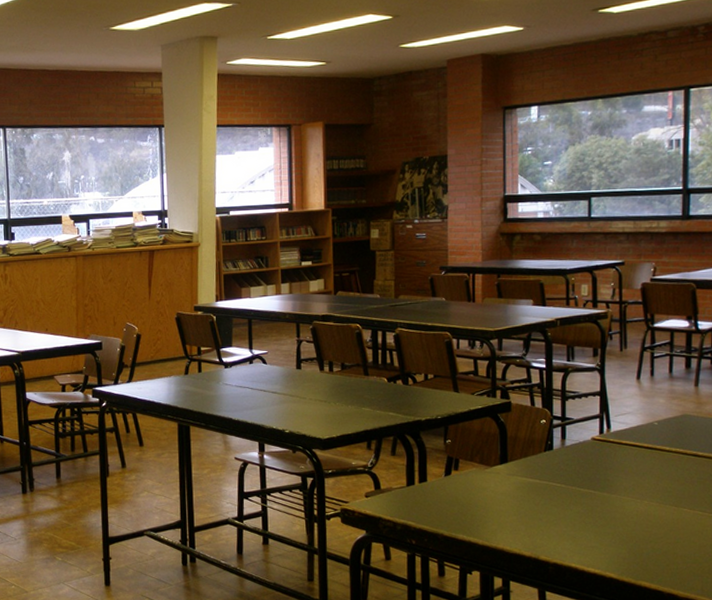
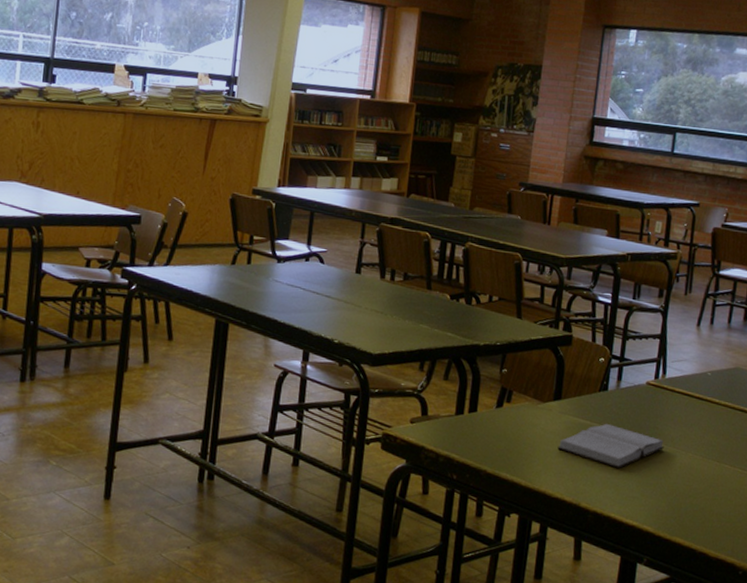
hardback book: none [510,480,618,522] -> present [557,423,664,469]

